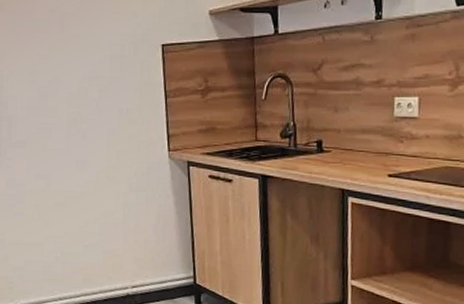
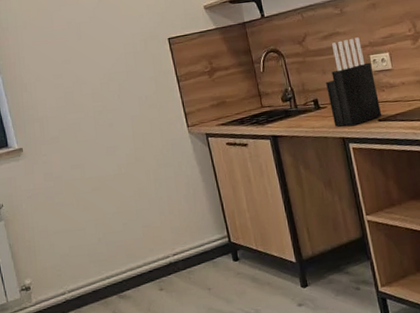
knife block: none [335,73,395,178] -> present [326,37,382,127]

